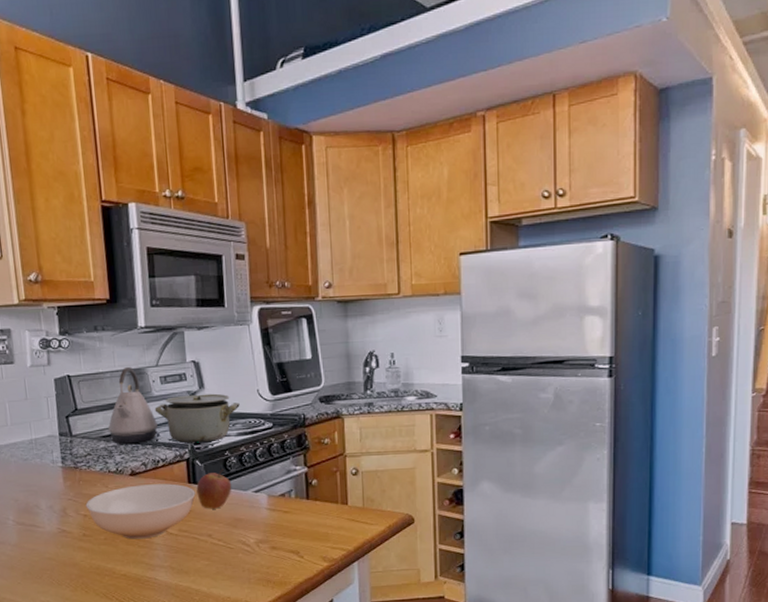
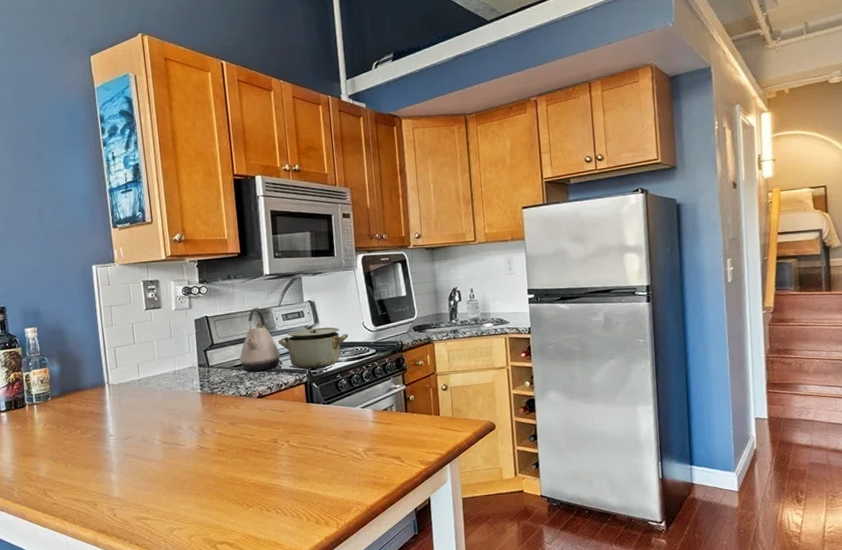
bowl: present [85,483,196,539] -> none [220,403,313,452]
fruit: present [196,469,232,509] -> none [313,389,343,424]

